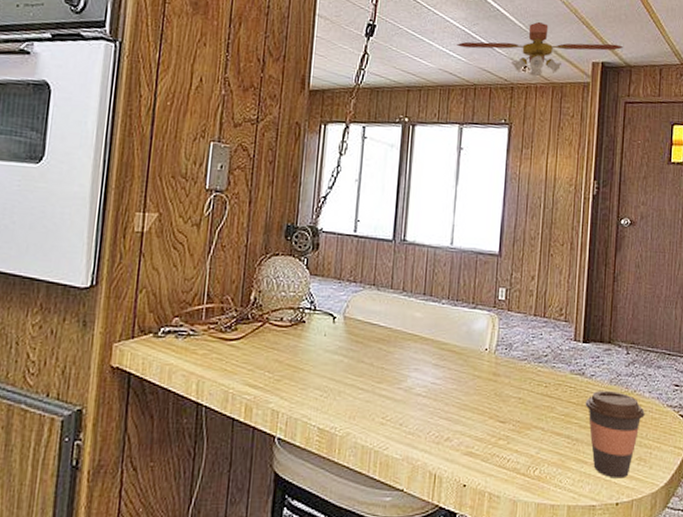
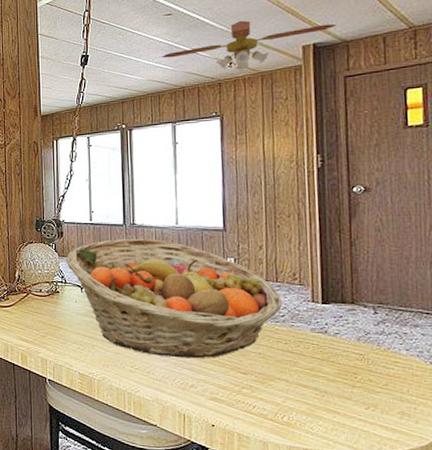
fruit basket: none [318,257,547,406] -> present [66,238,282,359]
coffee cup: present [585,391,645,479] -> none [331,348,404,431]

